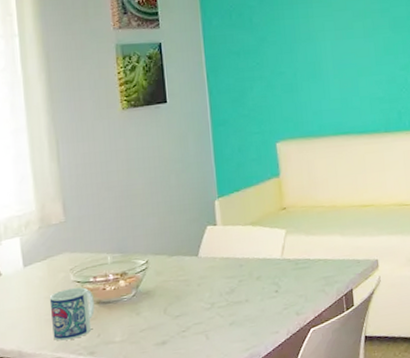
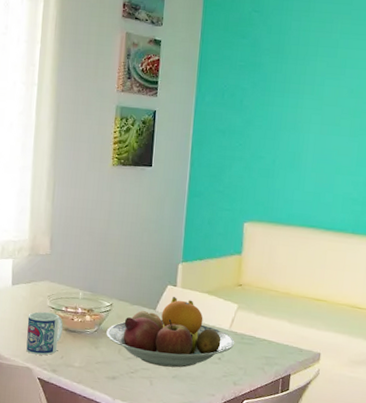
fruit bowl: none [146,236,289,317] -> present [106,297,234,368]

